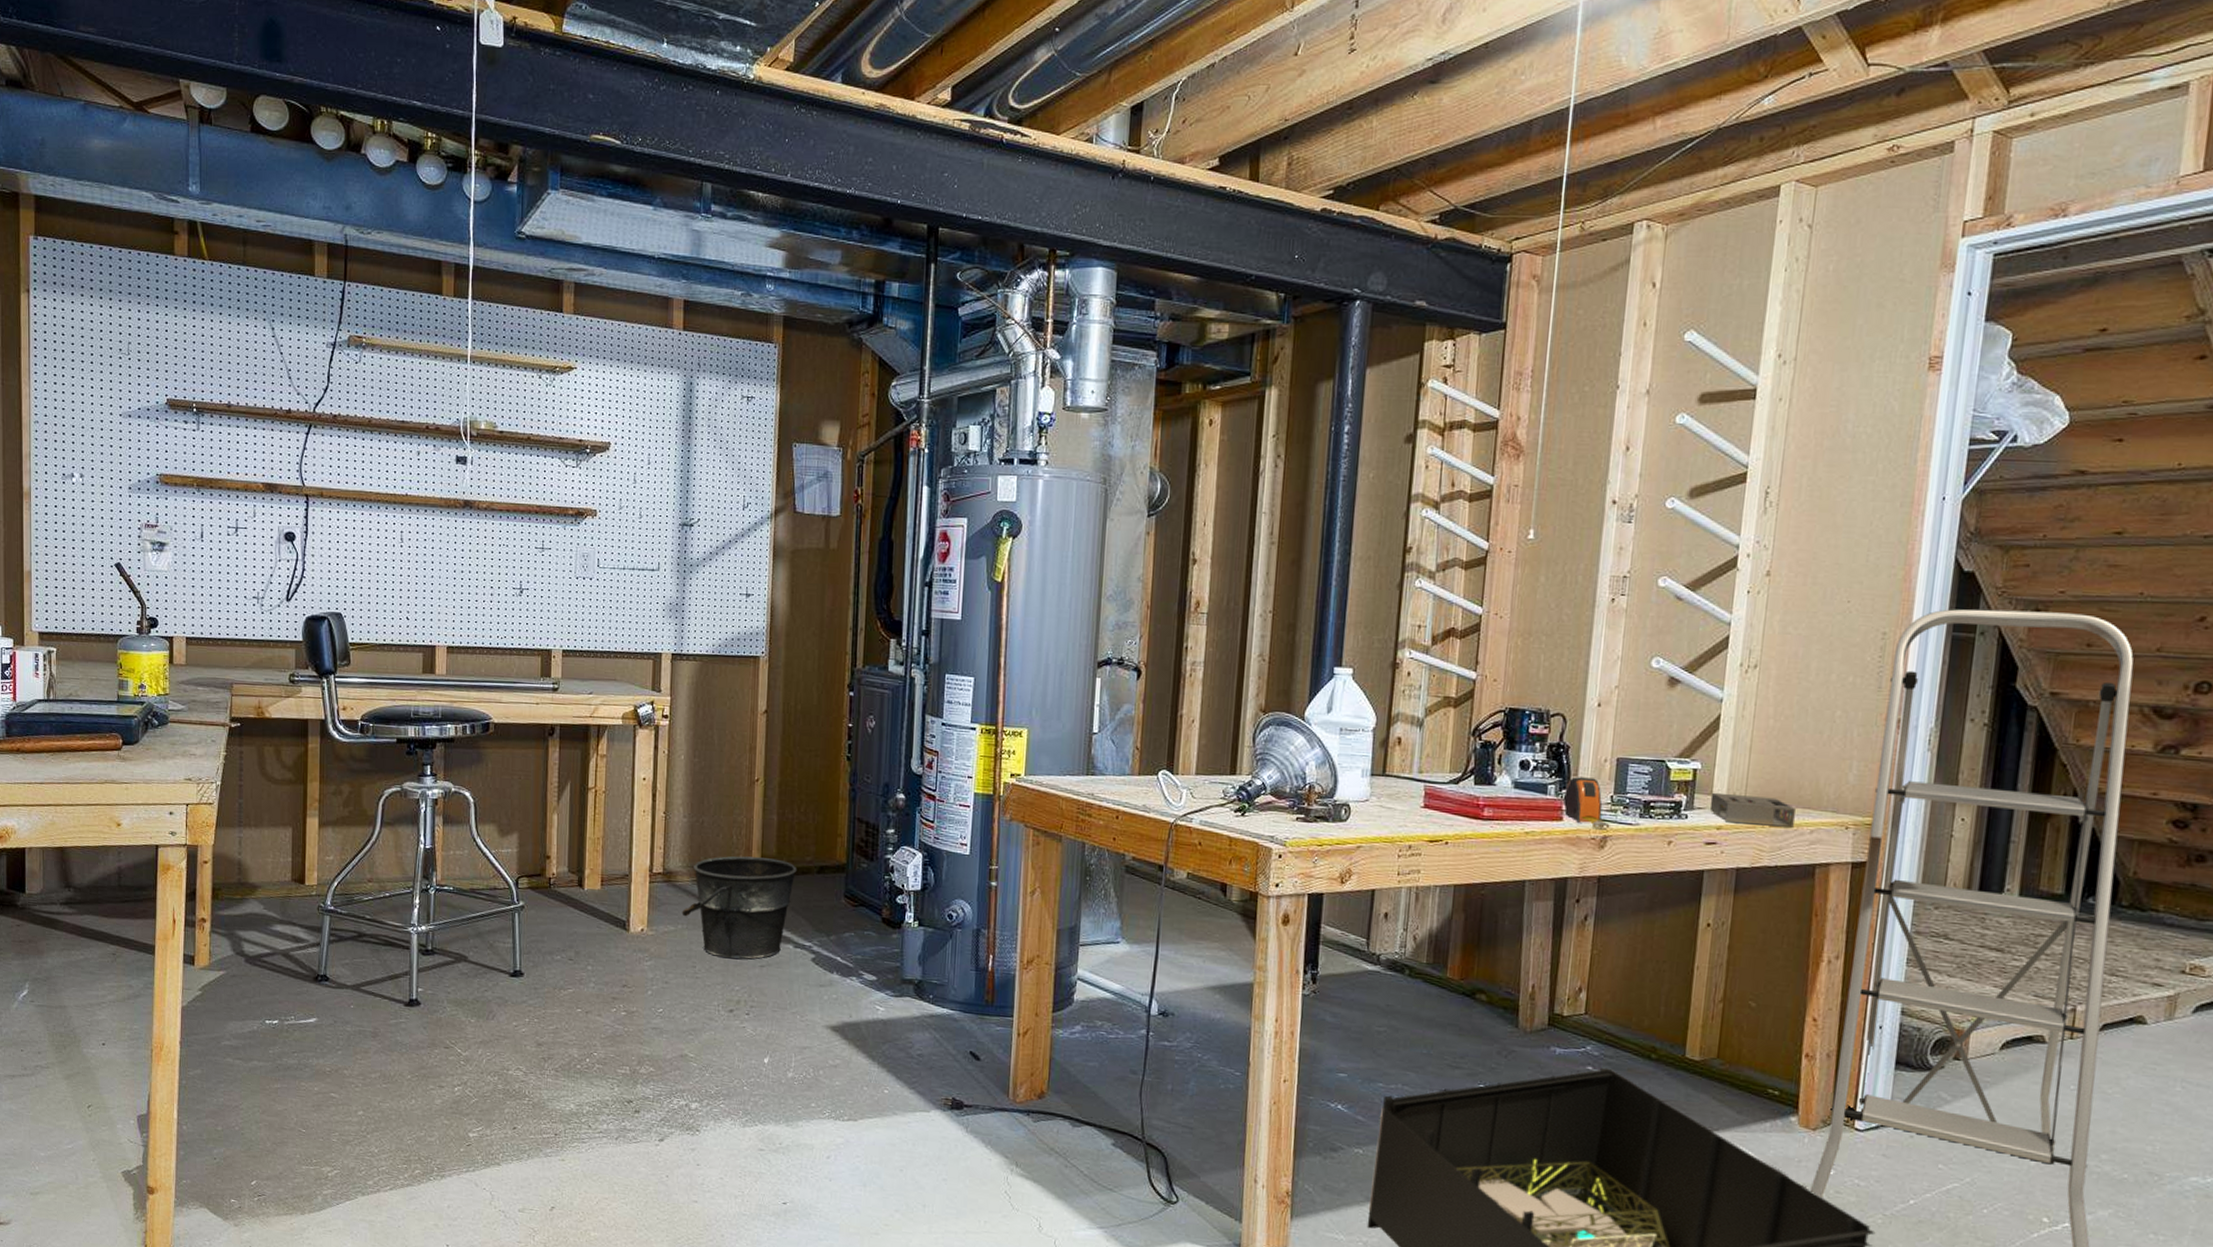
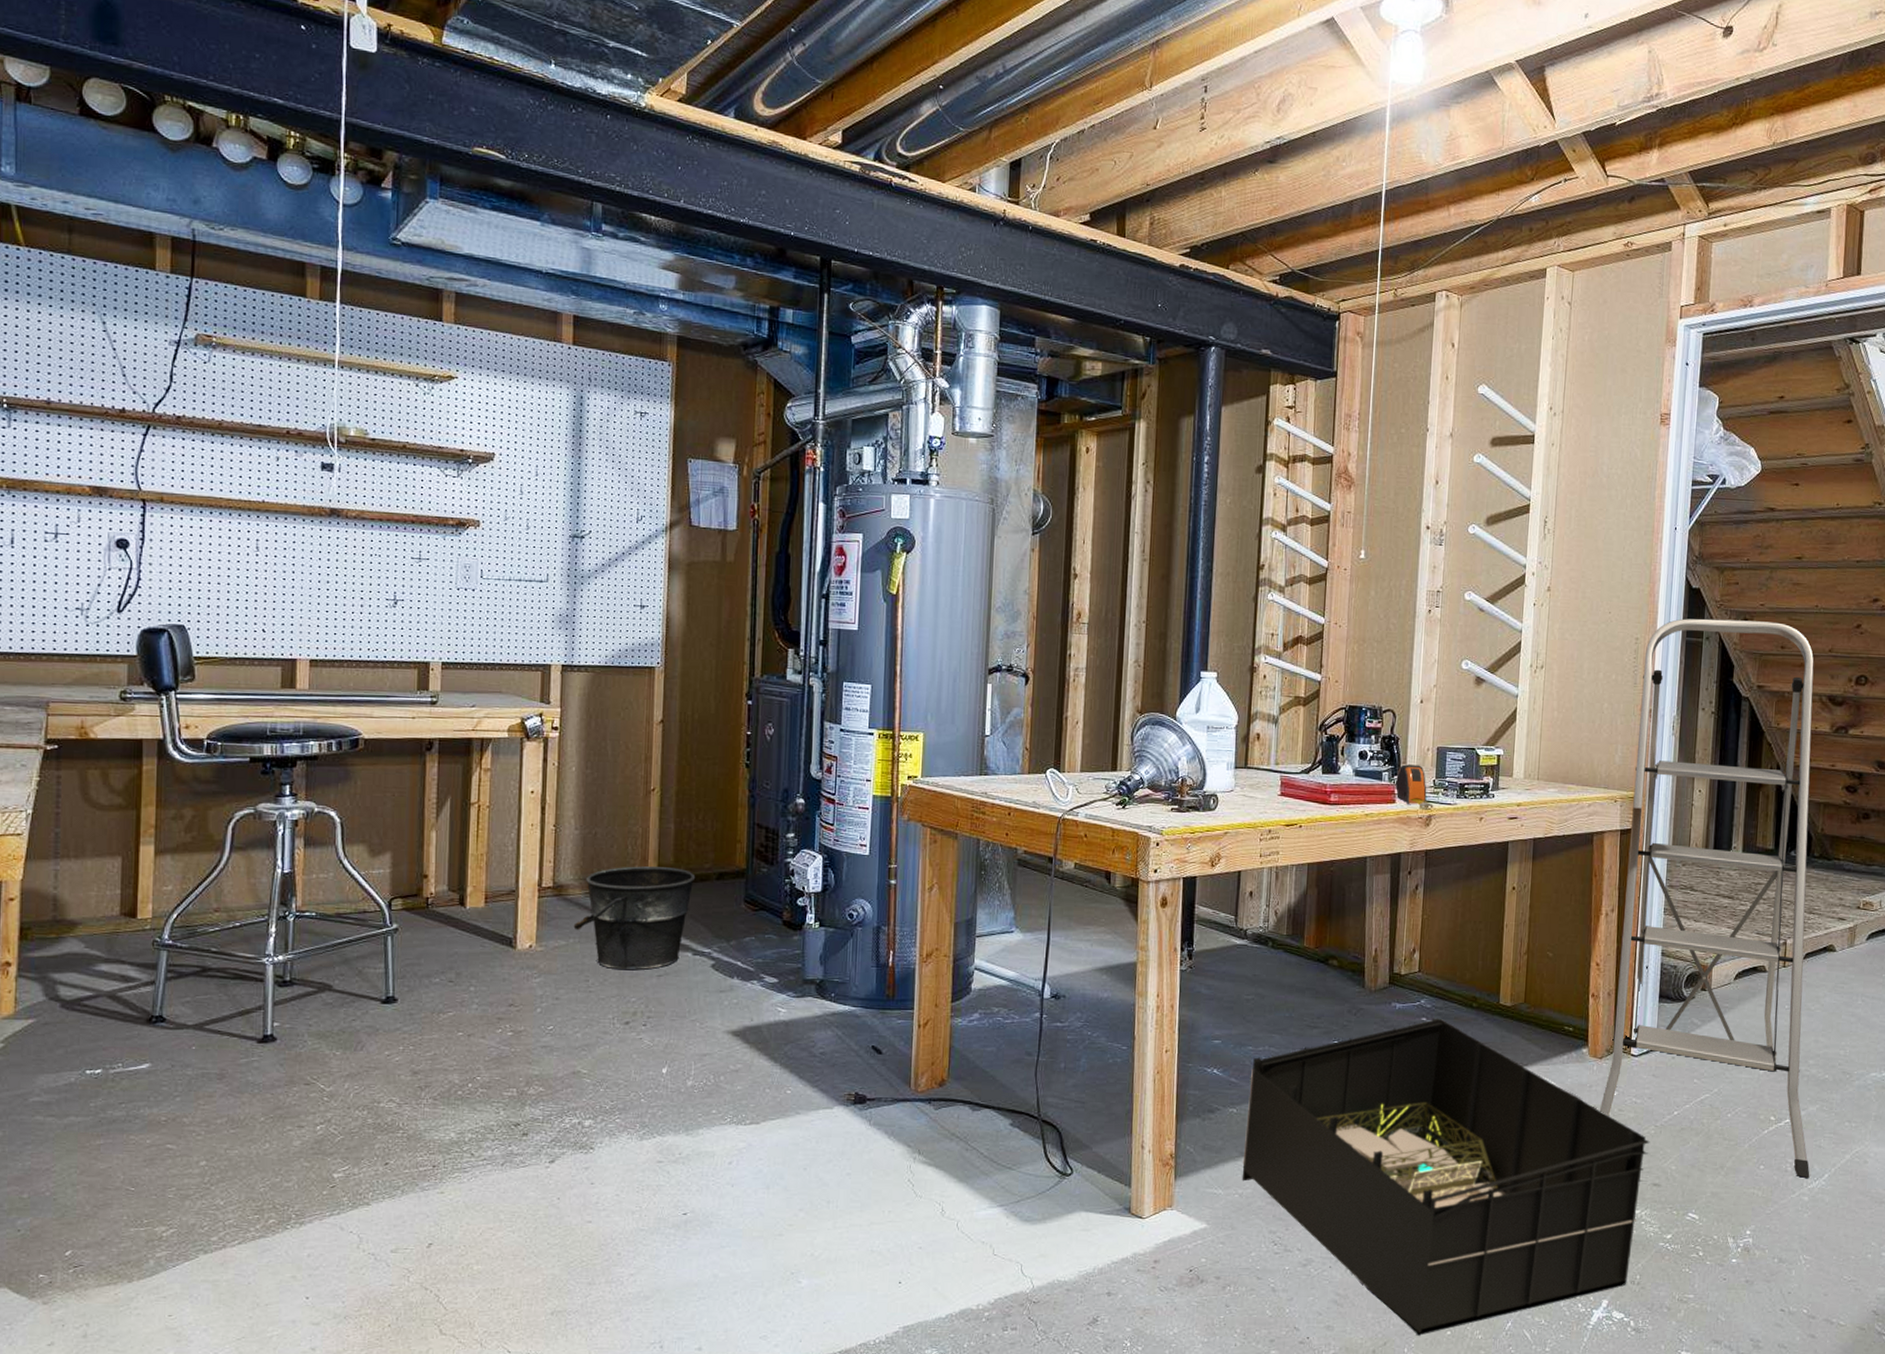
tool organizer: present [1709,792,1796,828] -> none [1511,774,1577,802]

